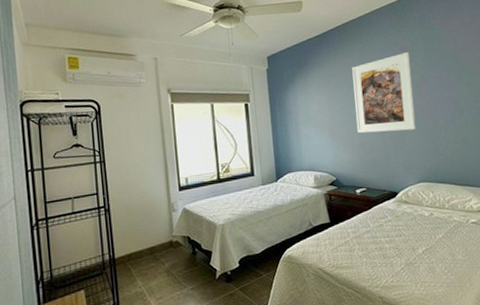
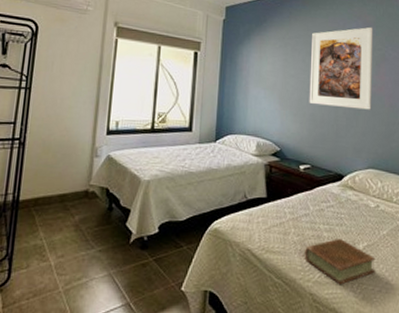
book: none [370,246,436,286] -> present [304,238,375,285]

